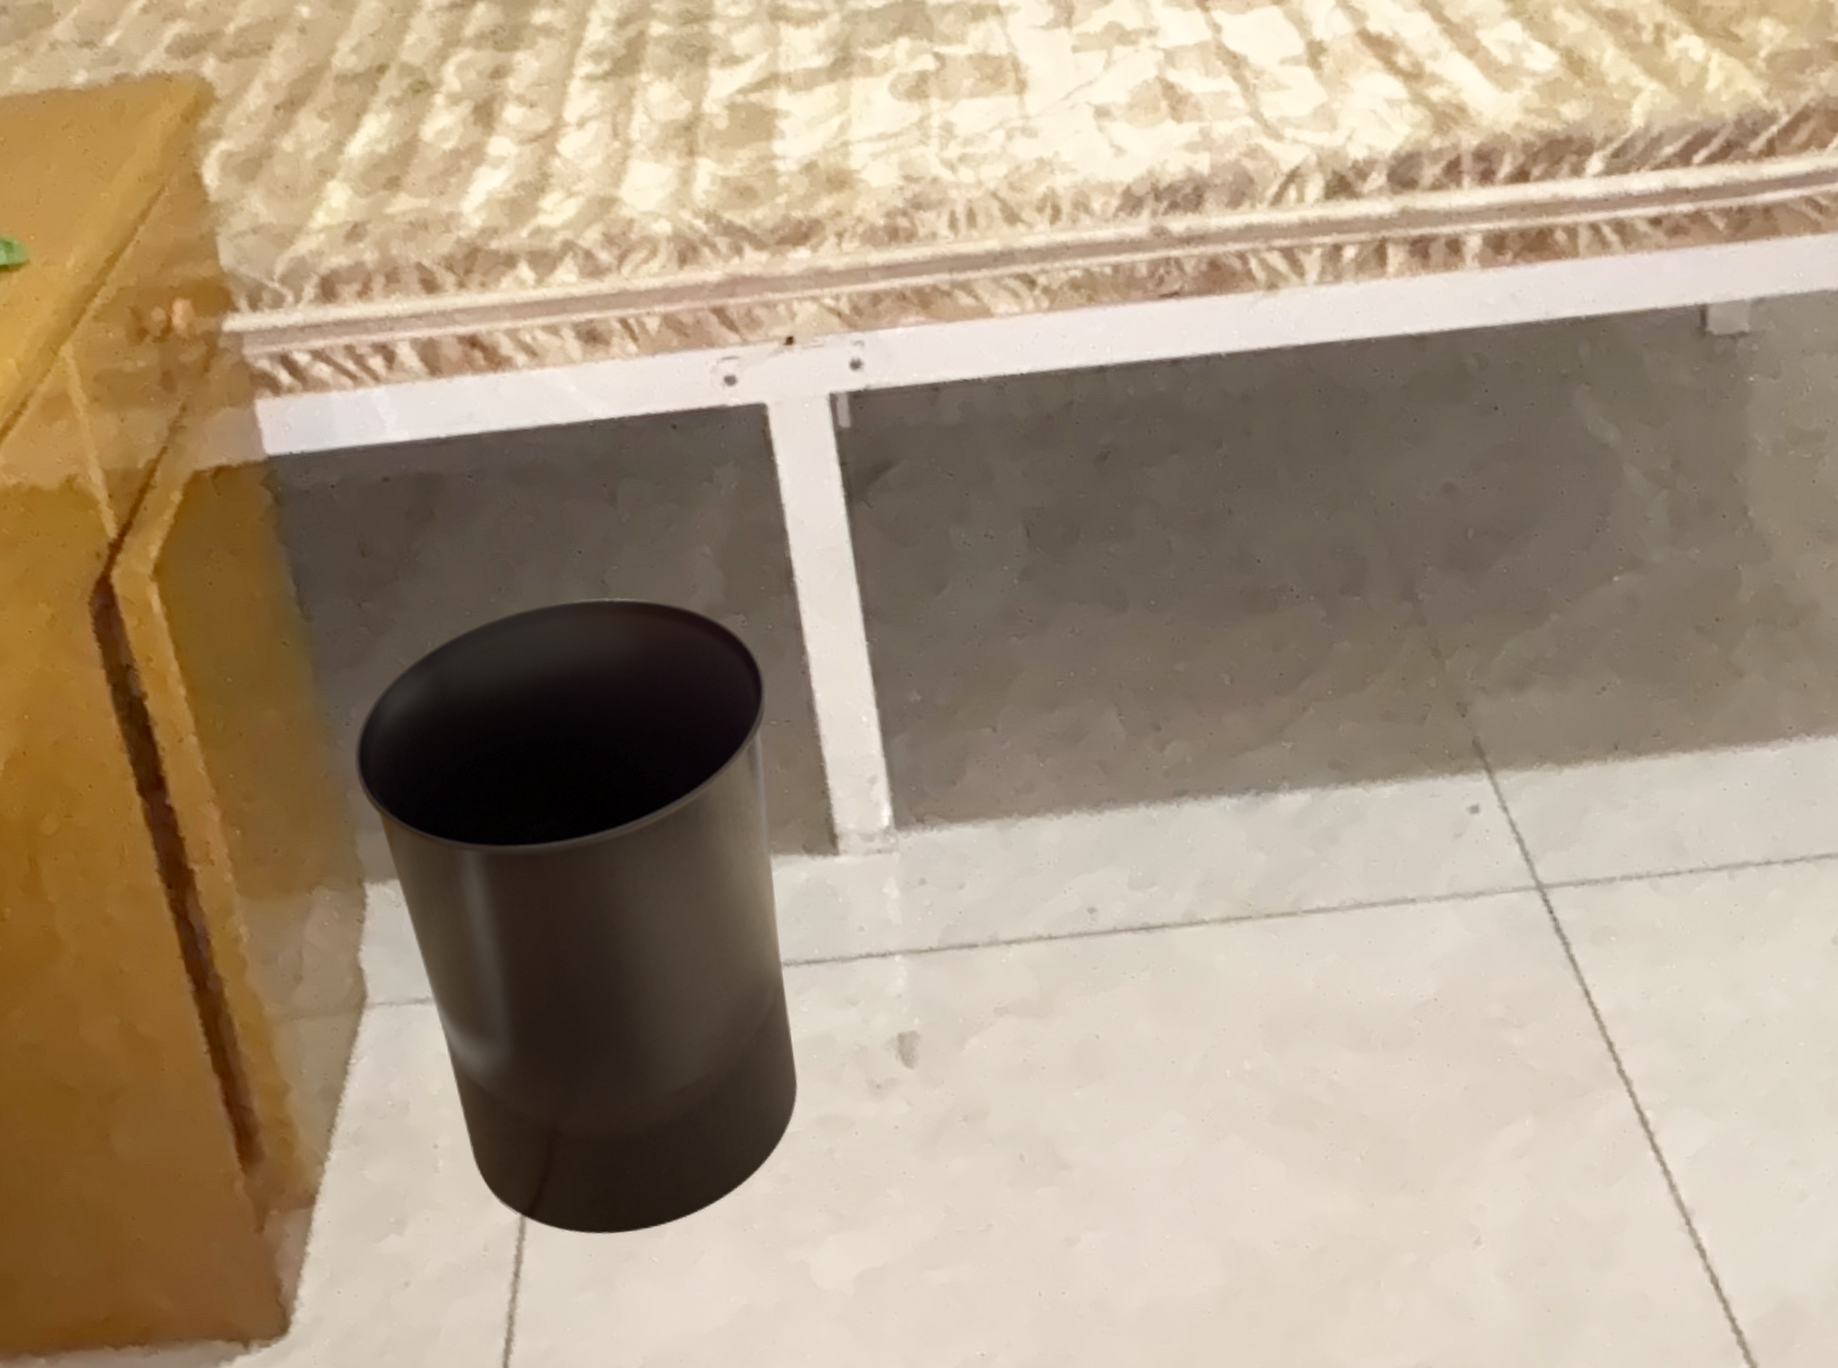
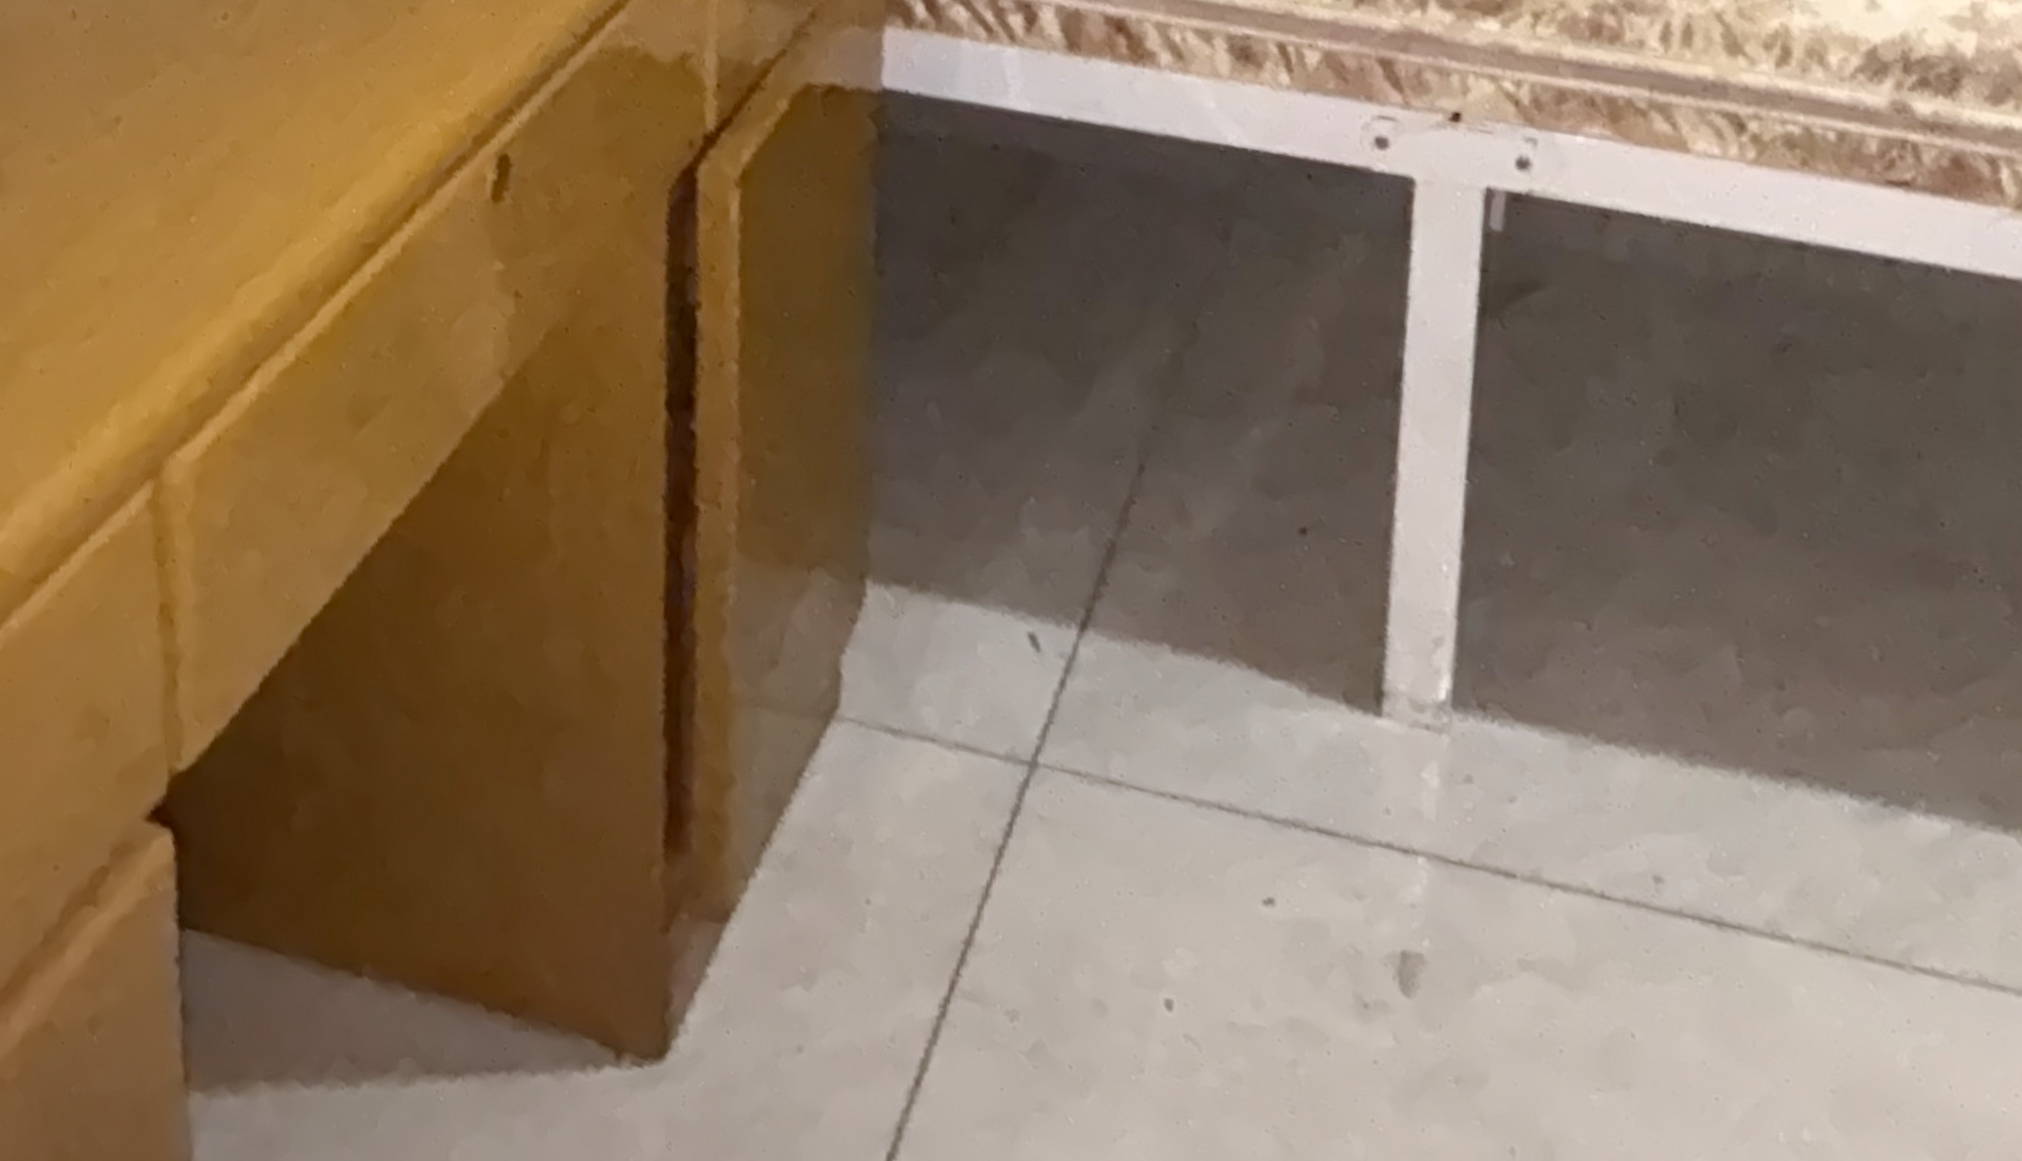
waste bin: present [353,596,799,1235] -> none [887,330,1345,1085]

